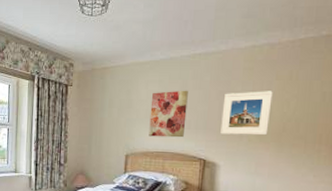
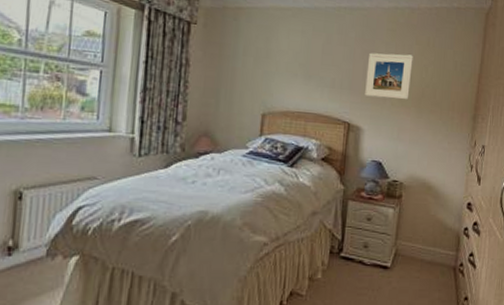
wall art: present [149,90,188,138] -> none [289,43,333,98]

